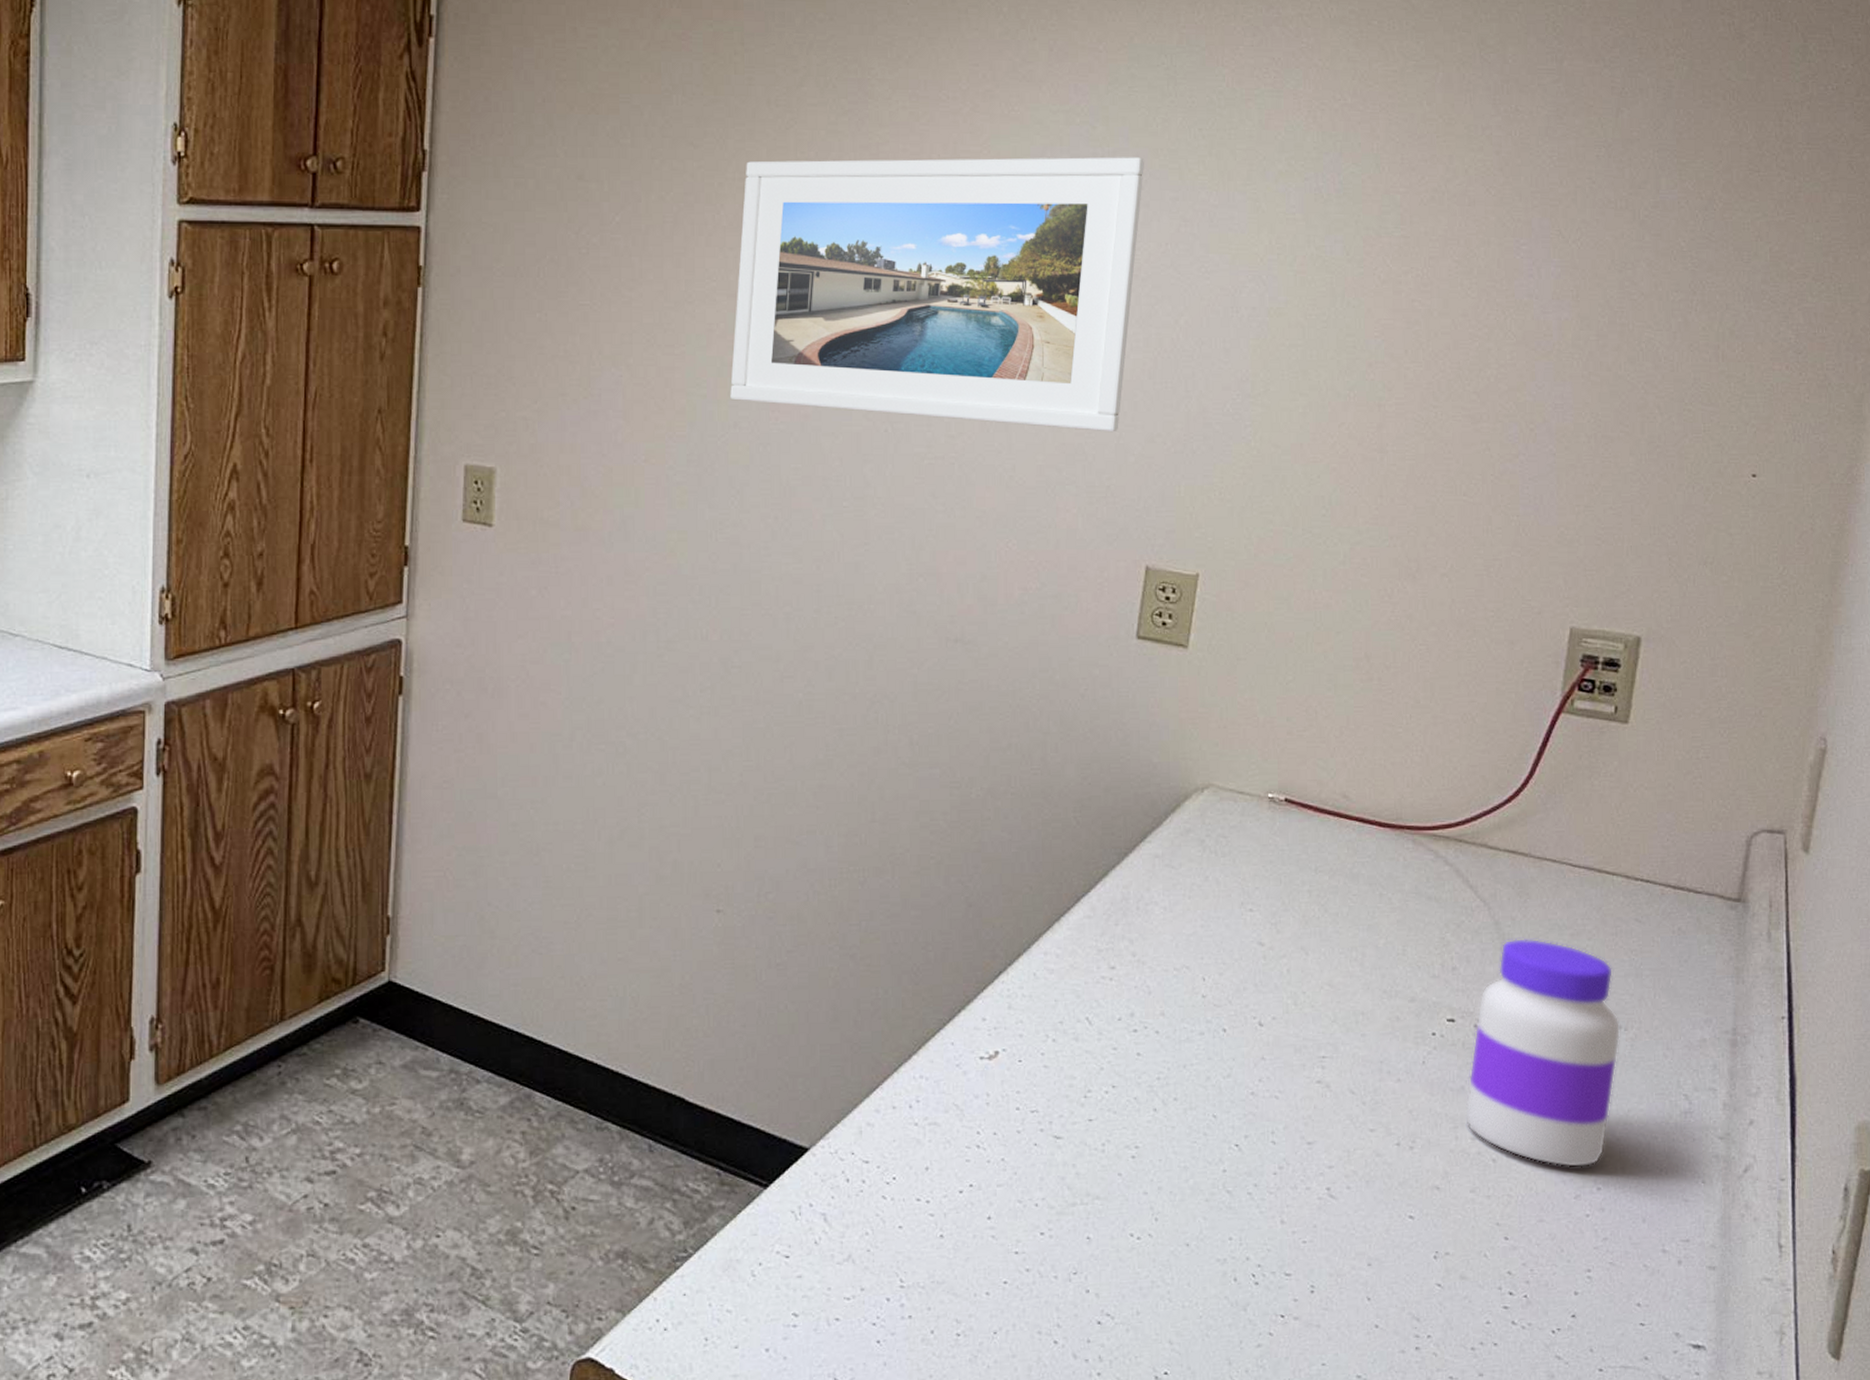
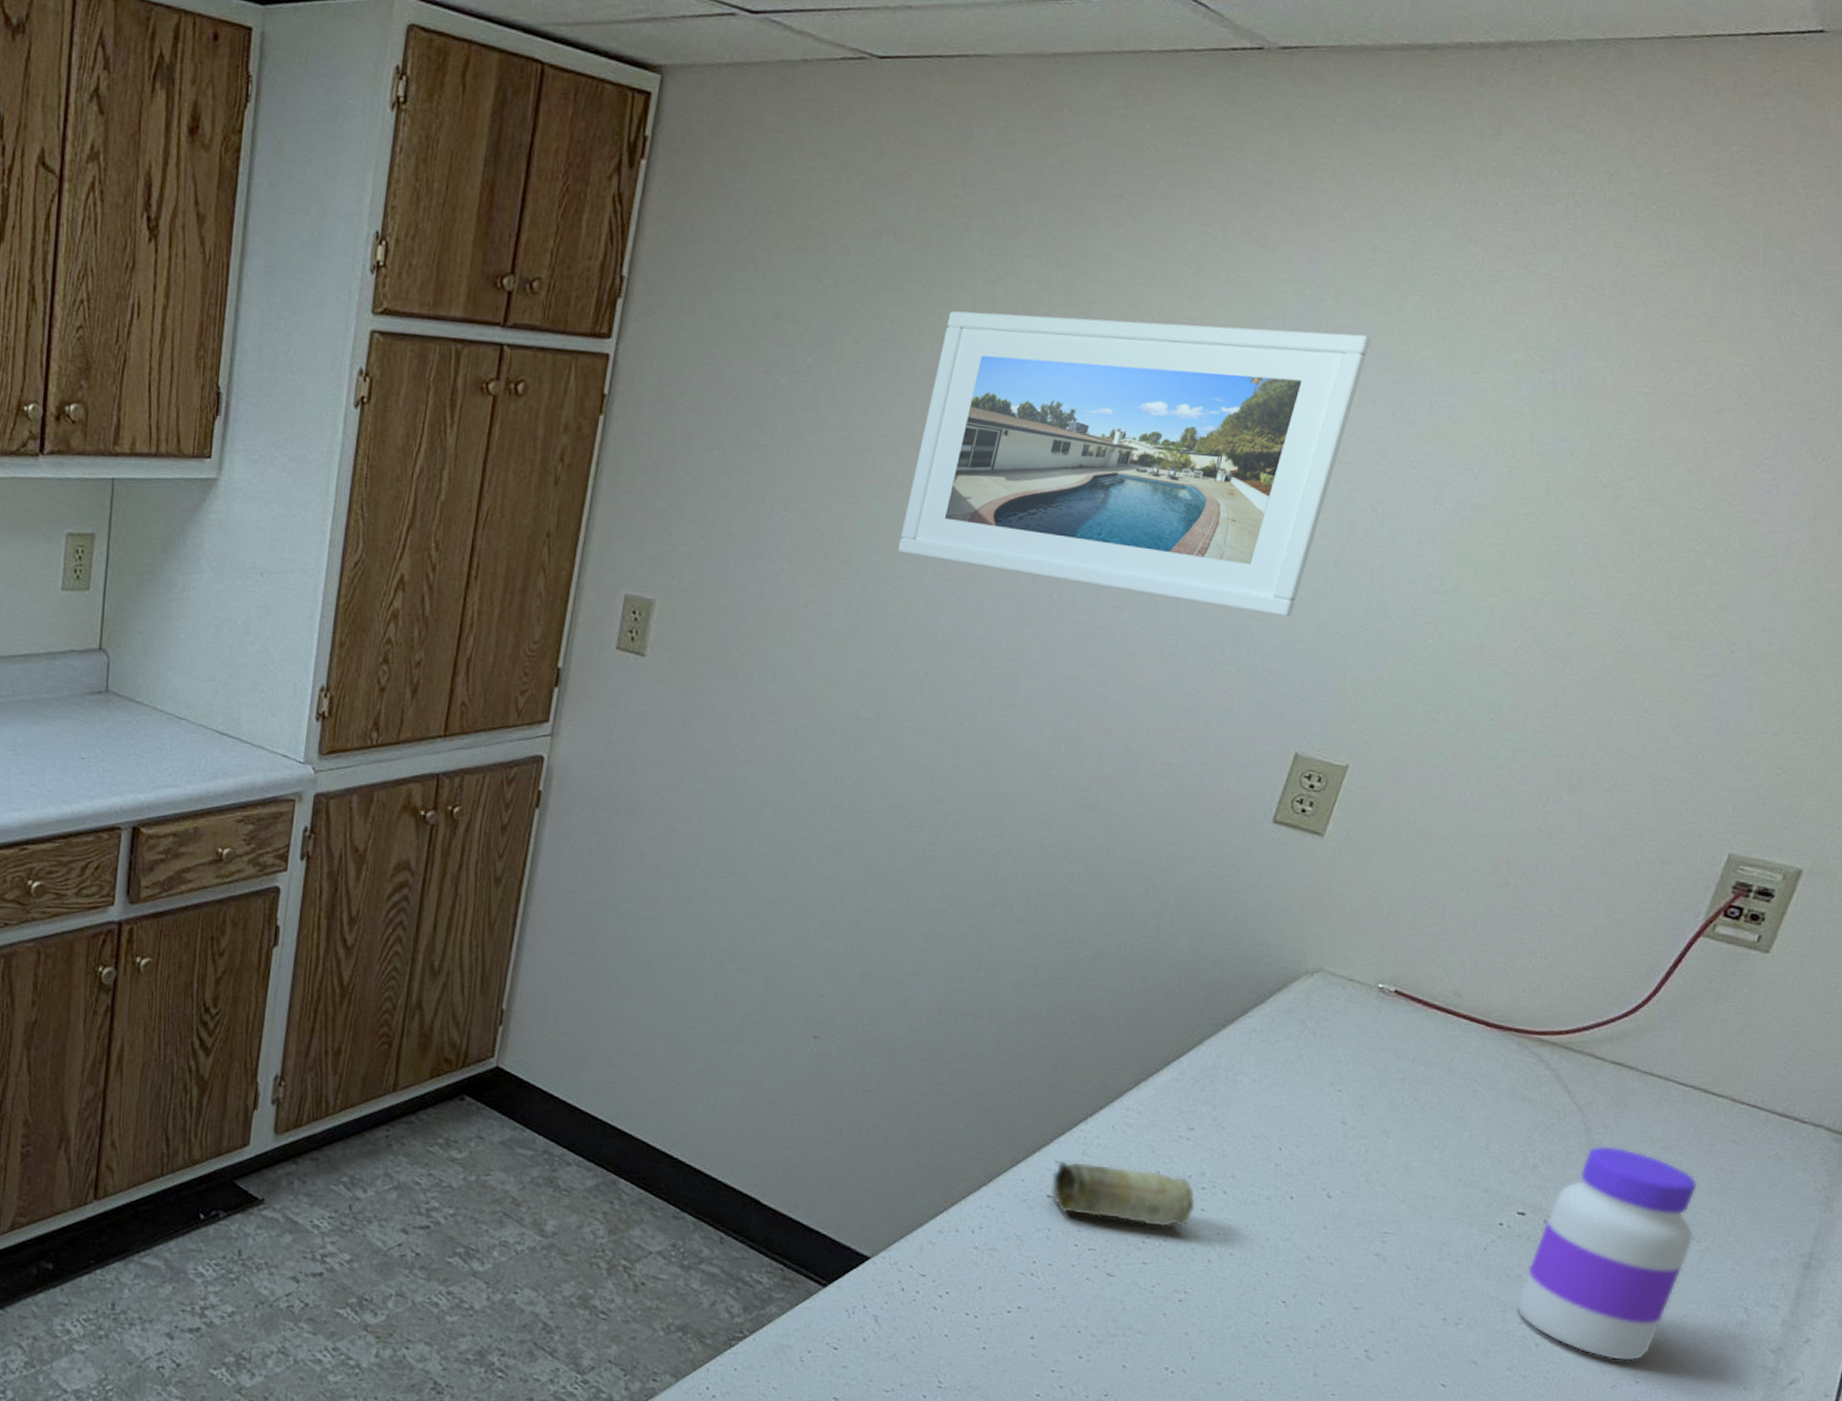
paper towel roll: none [981,1016,1130,1079] -> present [1049,1160,1196,1228]

